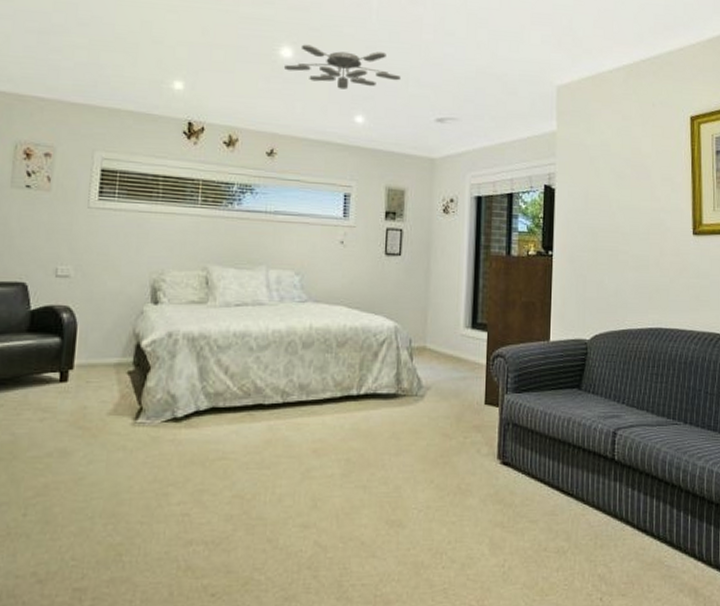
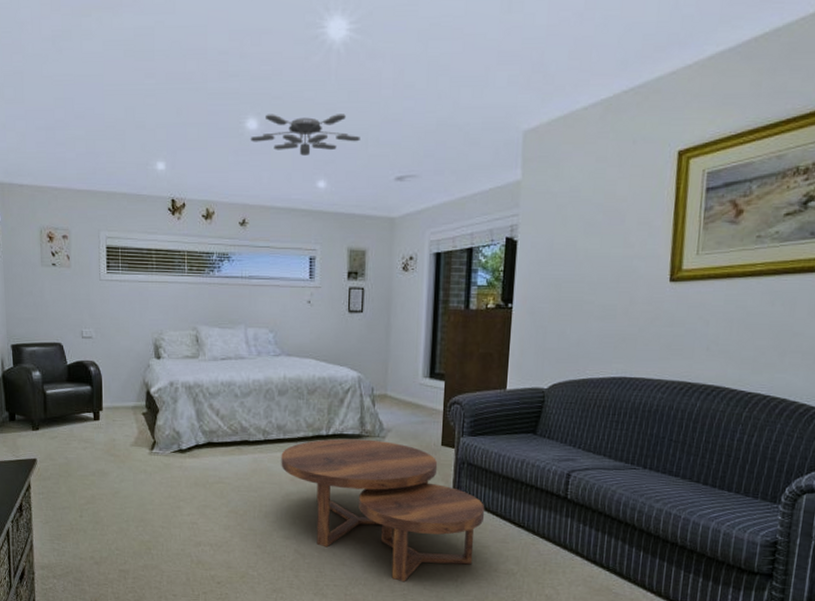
coffee table: none [302,399,532,573] -> present [281,438,485,582]

